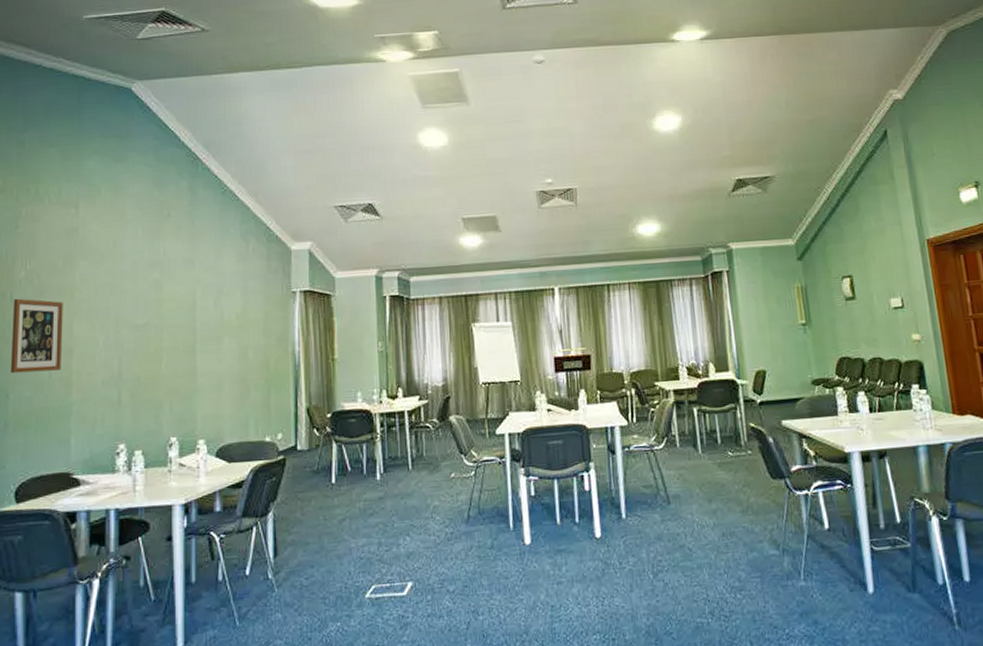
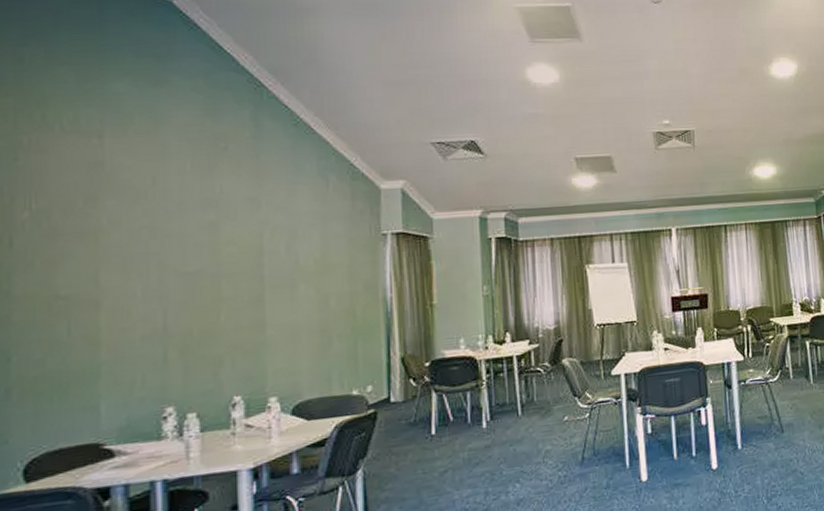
wall art: present [10,298,63,374] -> none [11,243,86,333]

